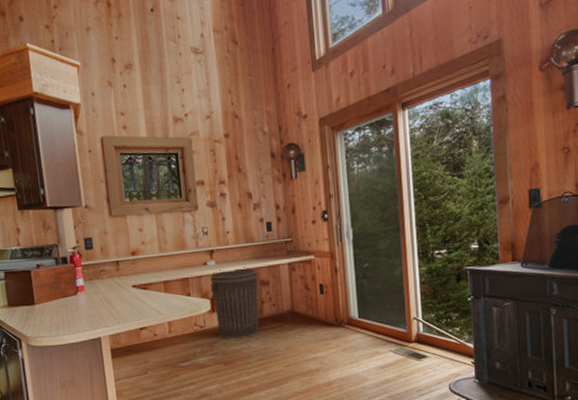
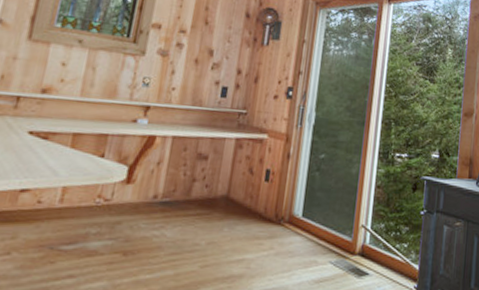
trash can: present [210,267,259,339] -> none [127,131,198,223]

